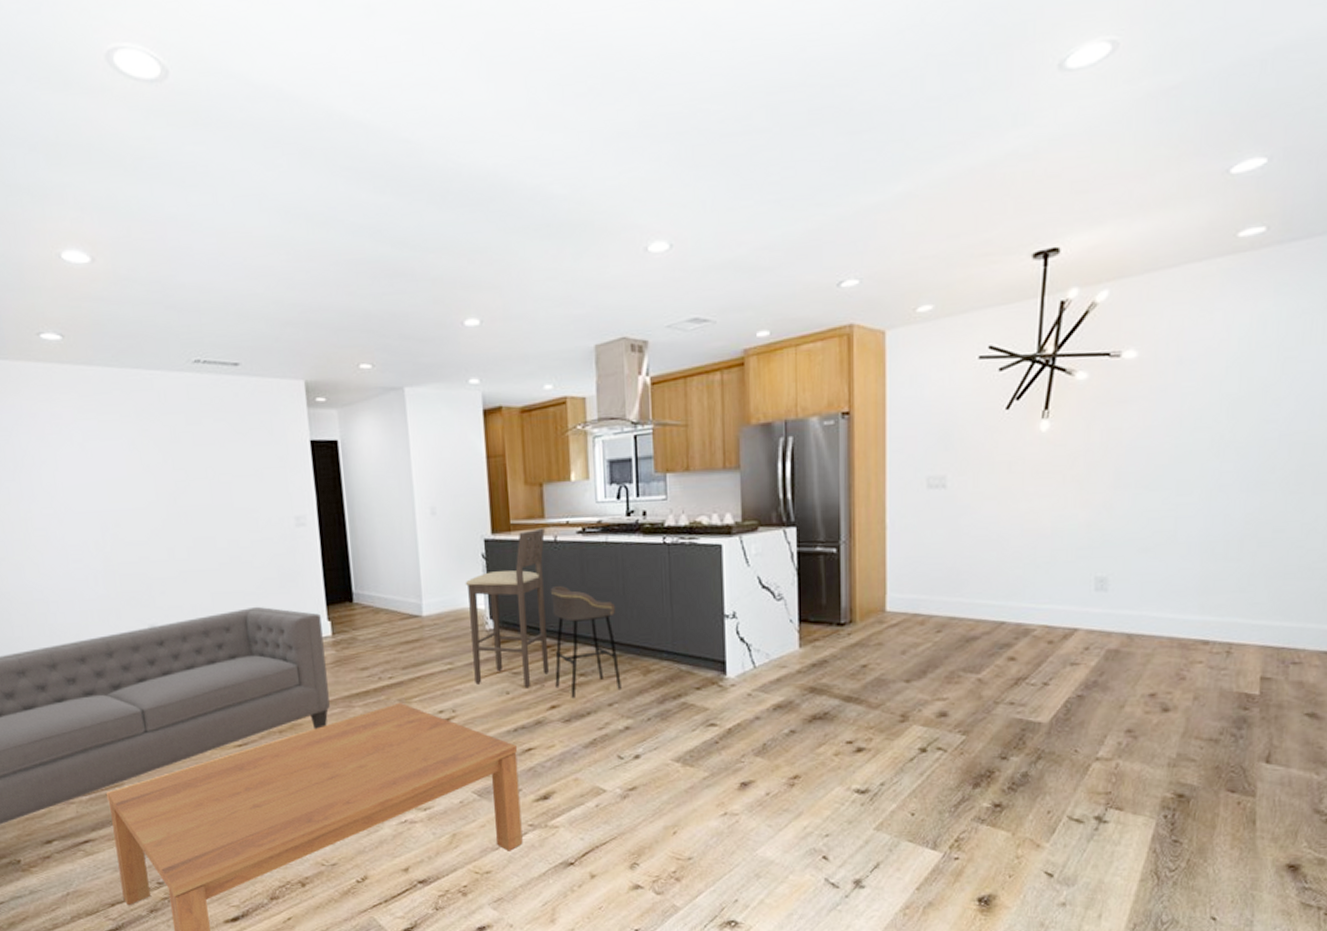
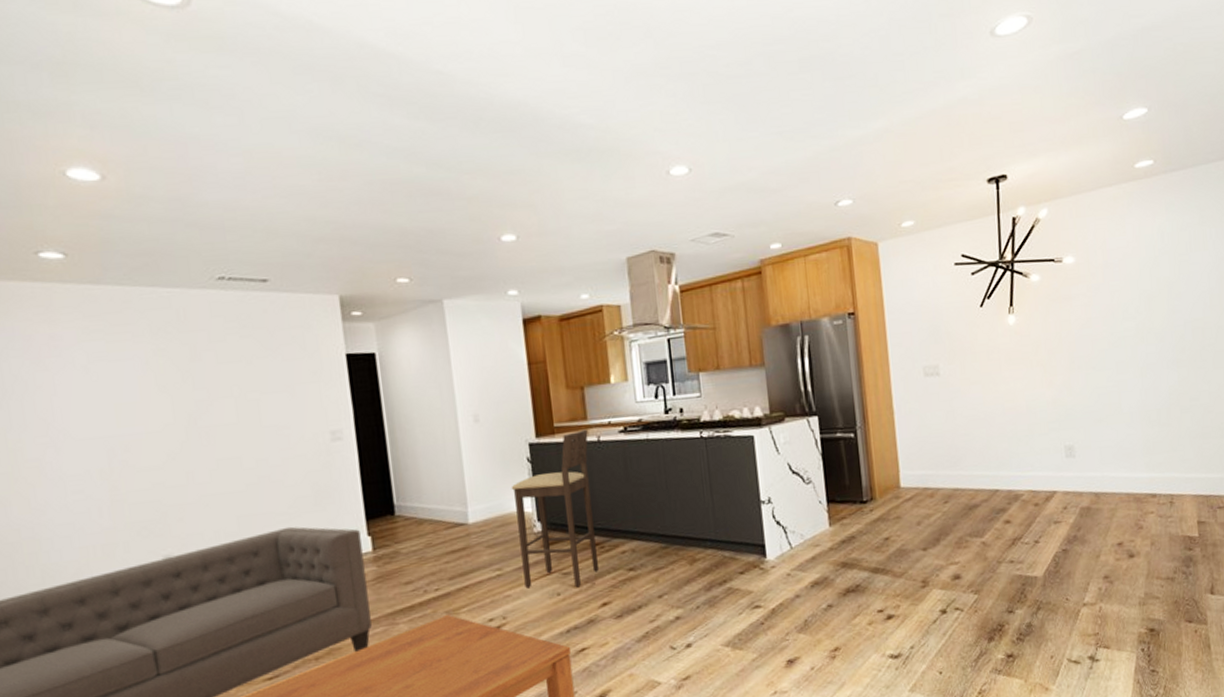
bar stool: present [551,585,622,698] -> none [597,483,670,594]

